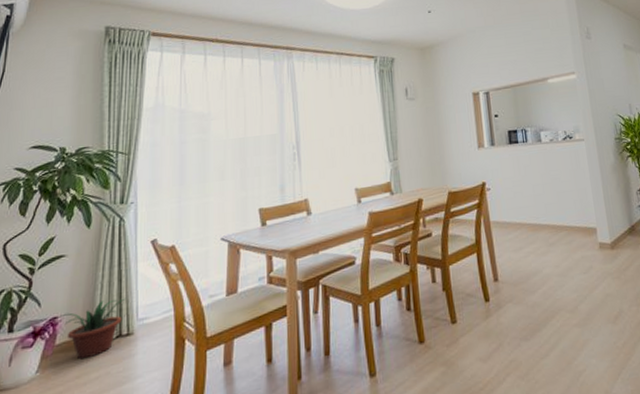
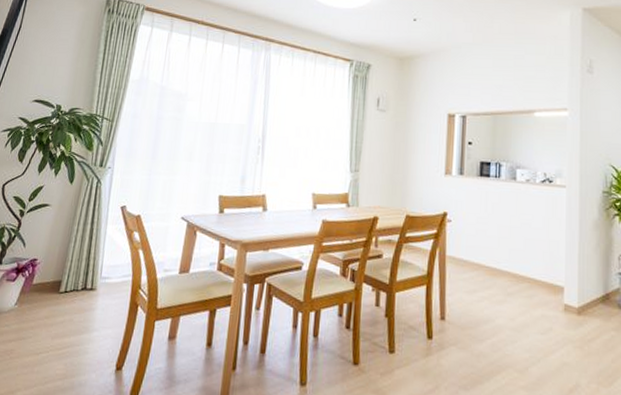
potted plant: present [59,297,127,360] -> none [38,253,95,303]

